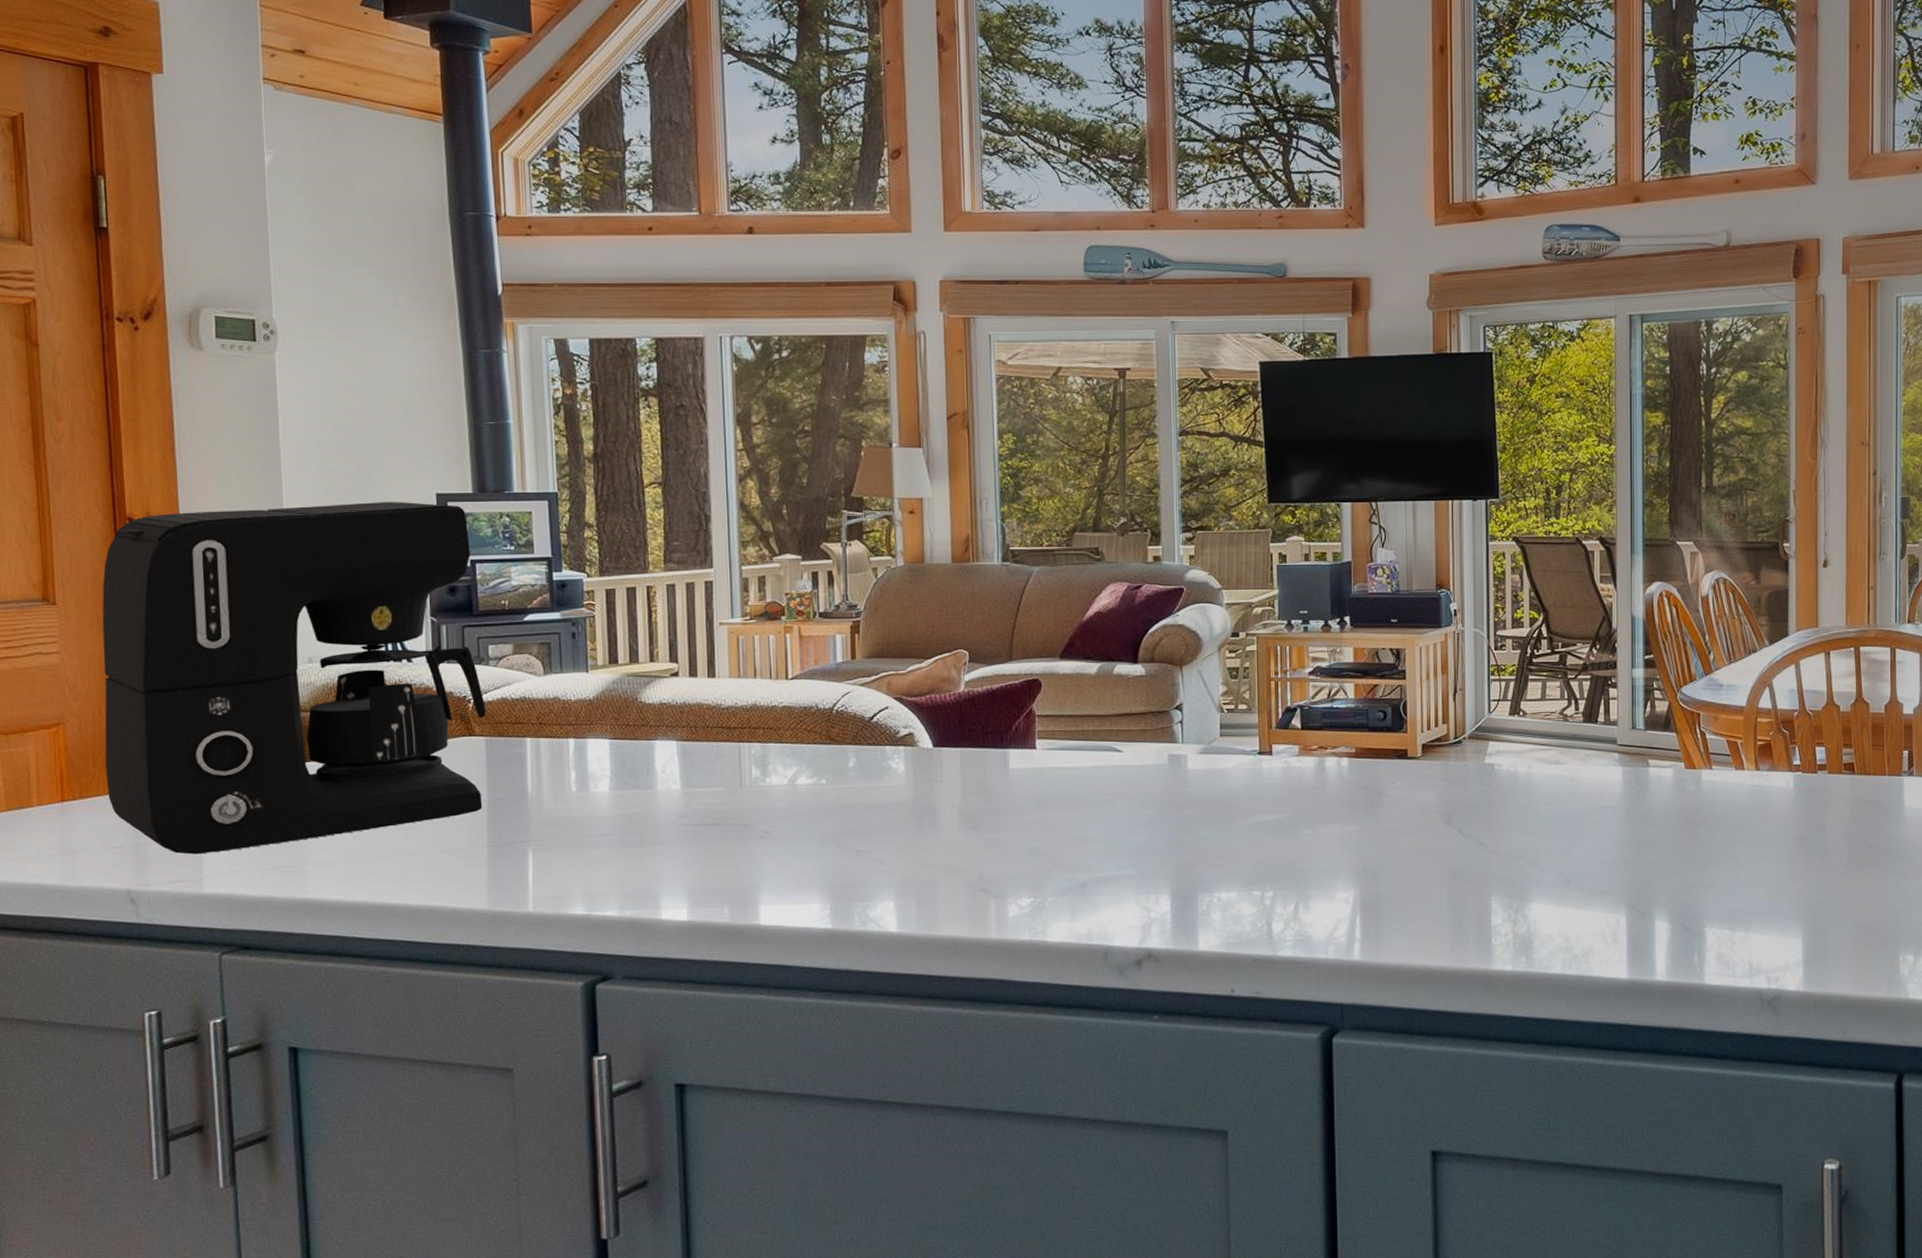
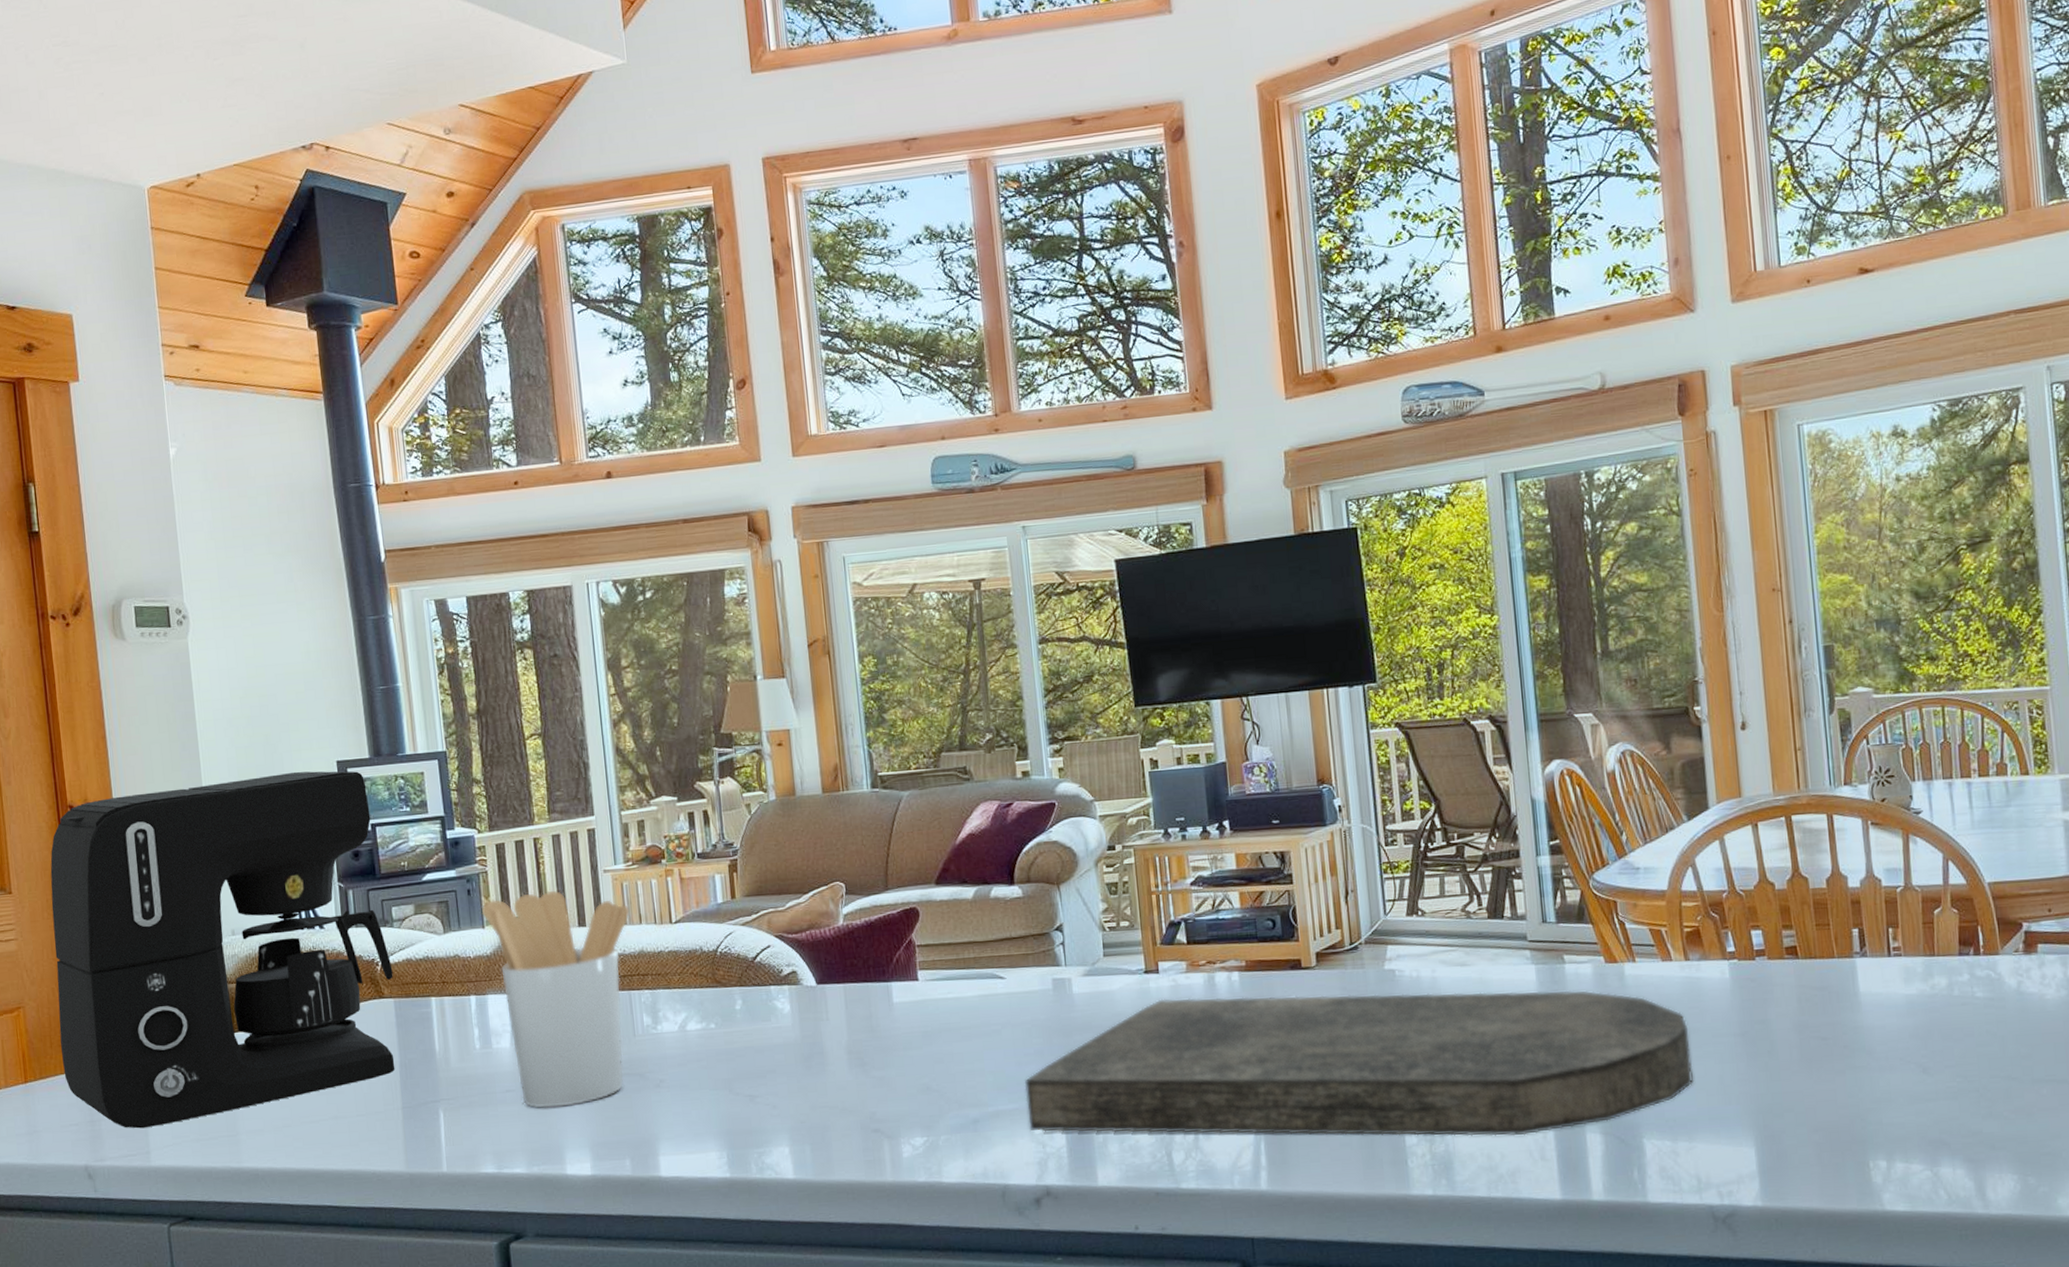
utensil holder: none [586,639,745,853] -> present [481,890,630,1109]
cutting board: none [1135,779,1754,920] -> present [1025,990,1693,1136]

